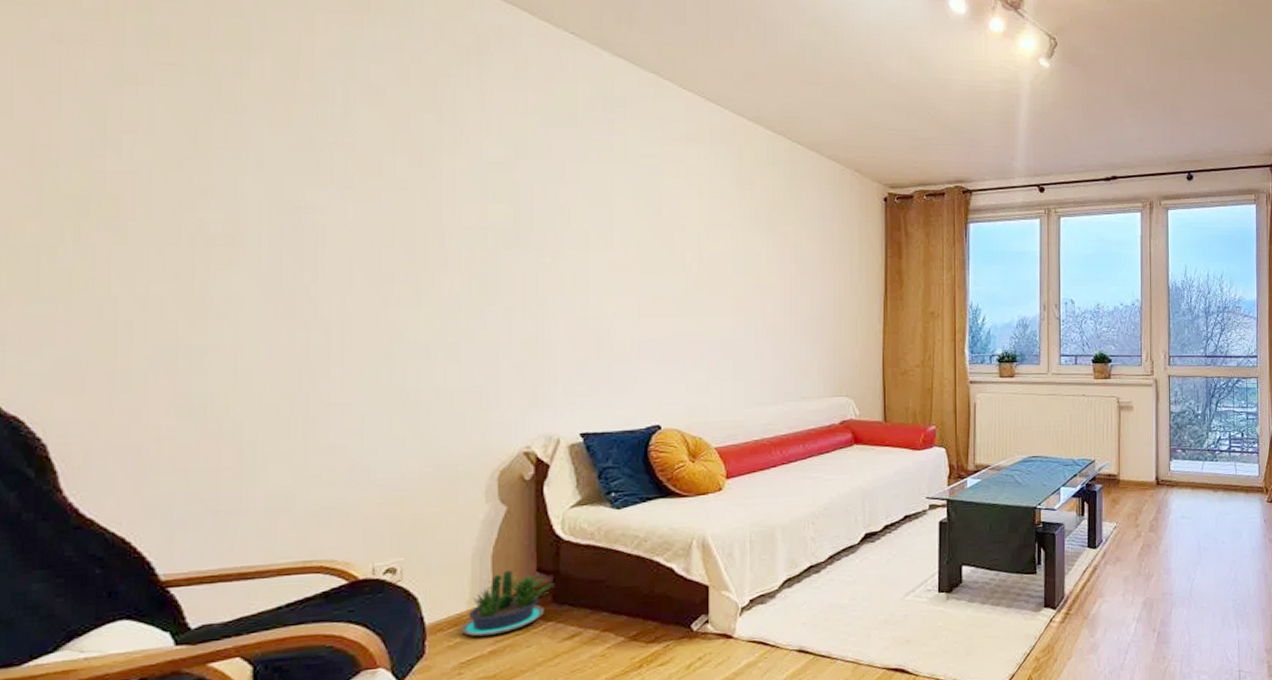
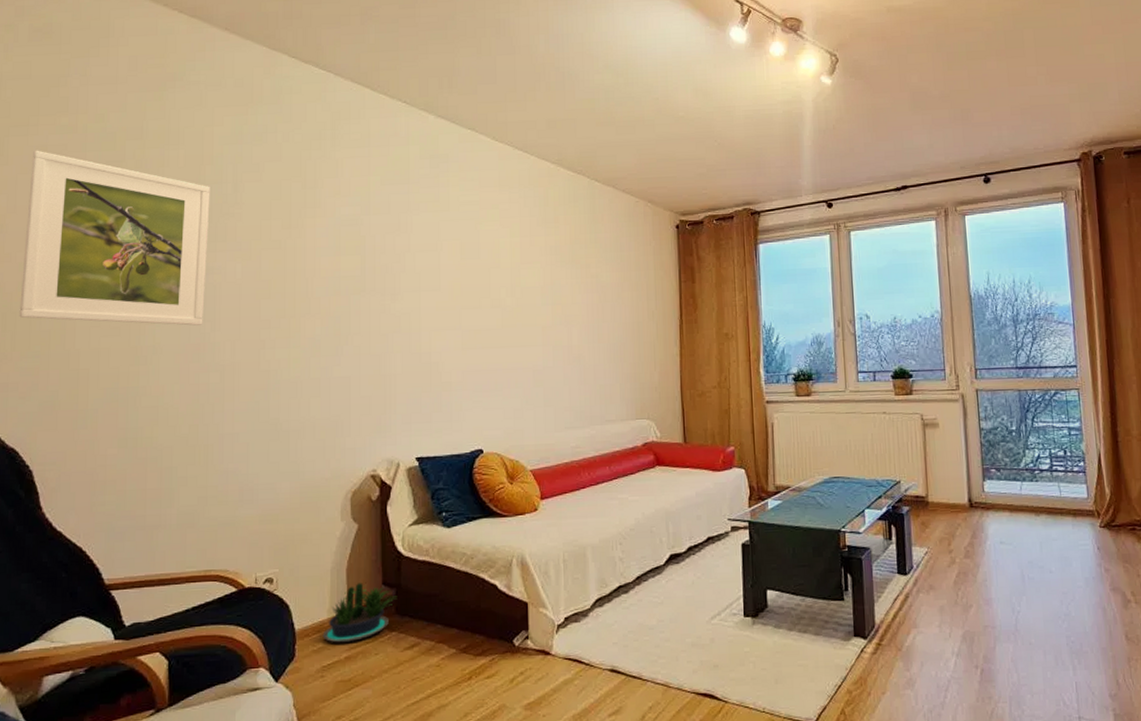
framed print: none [21,37,310,274] -> present [19,150,210,326]

